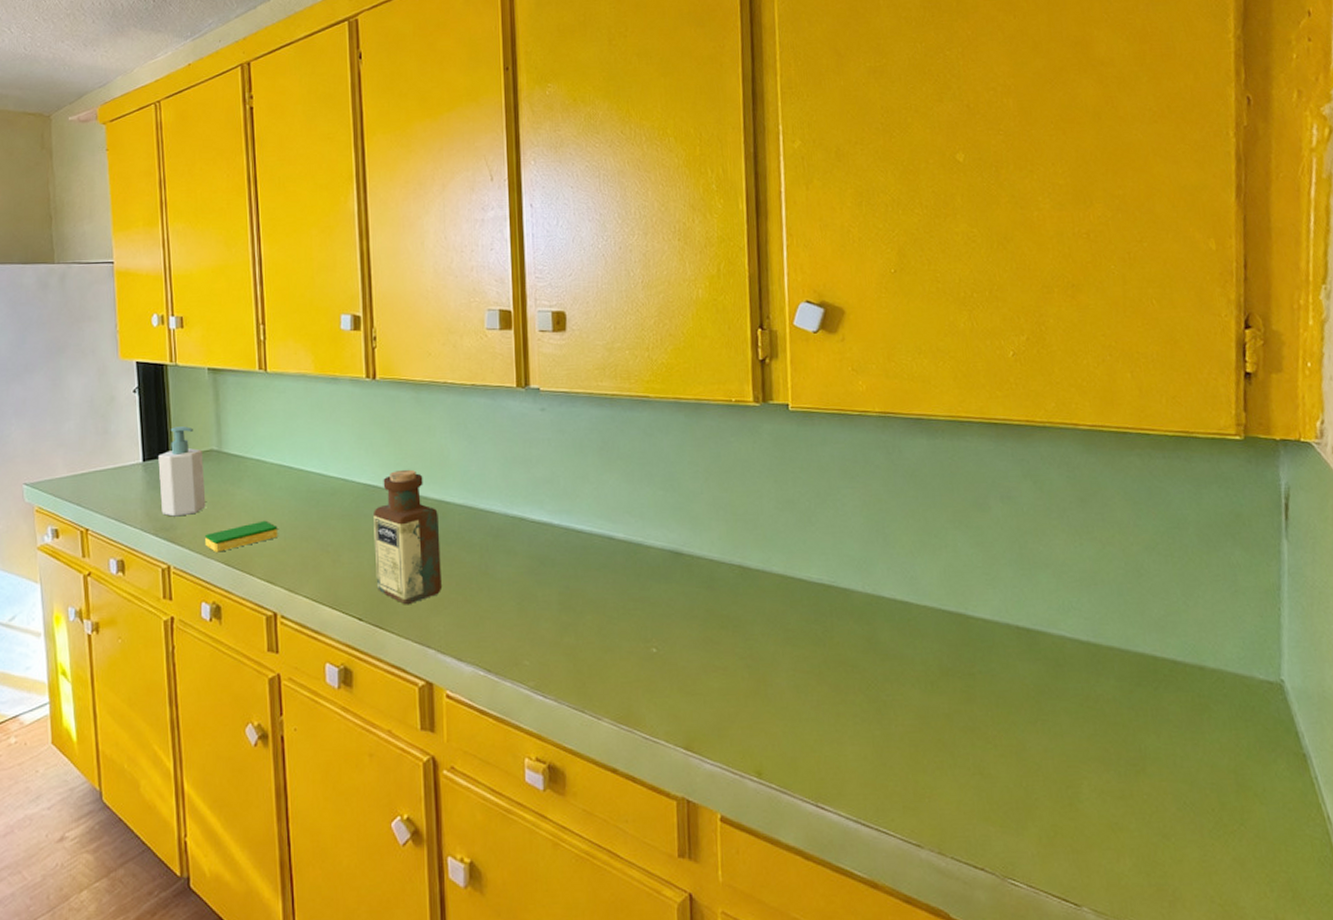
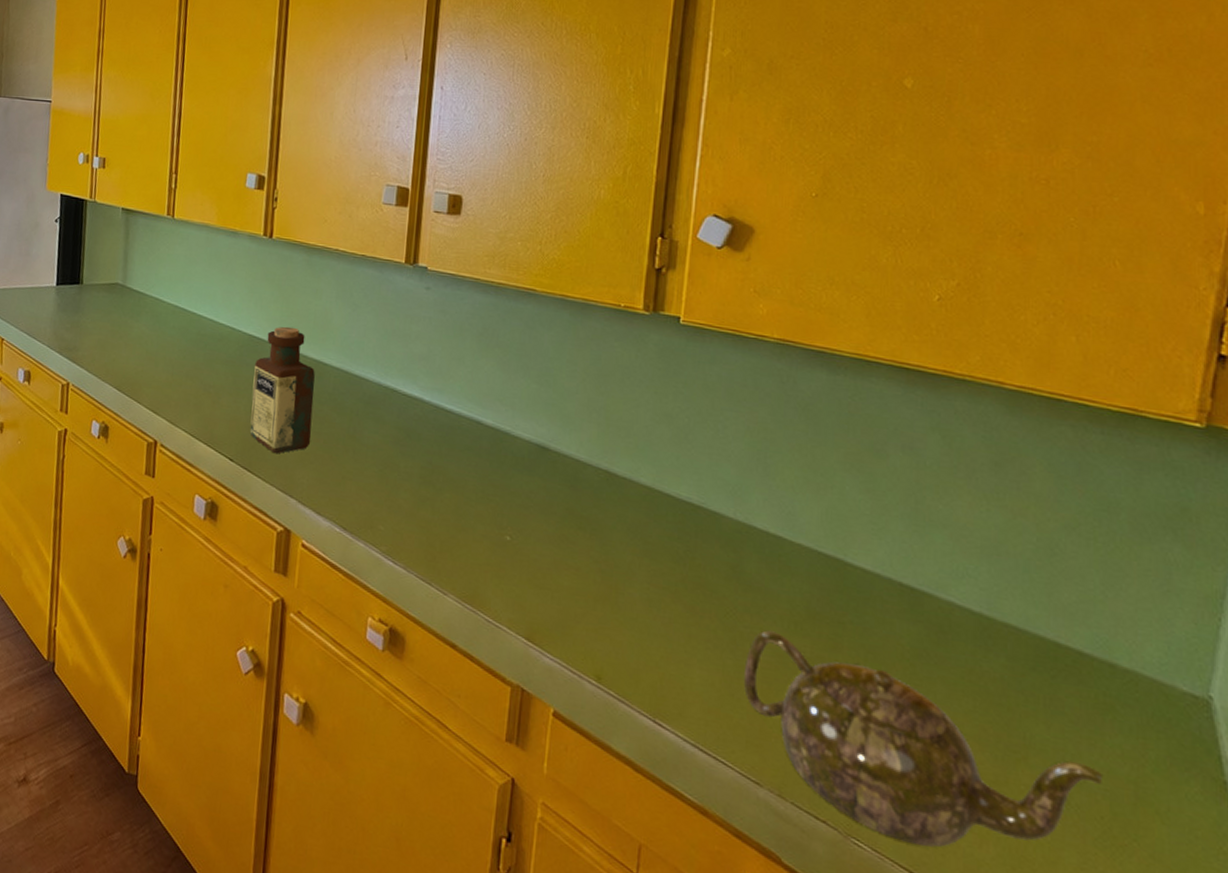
soap bottle: present [158,426,206,517] -> none [67,258,109,340]
dish sponge: present [205,520,278,552] -> none [101,354,167,378]
teapot: none [892,694,1209,872] -> present [743,630,1104,847]

